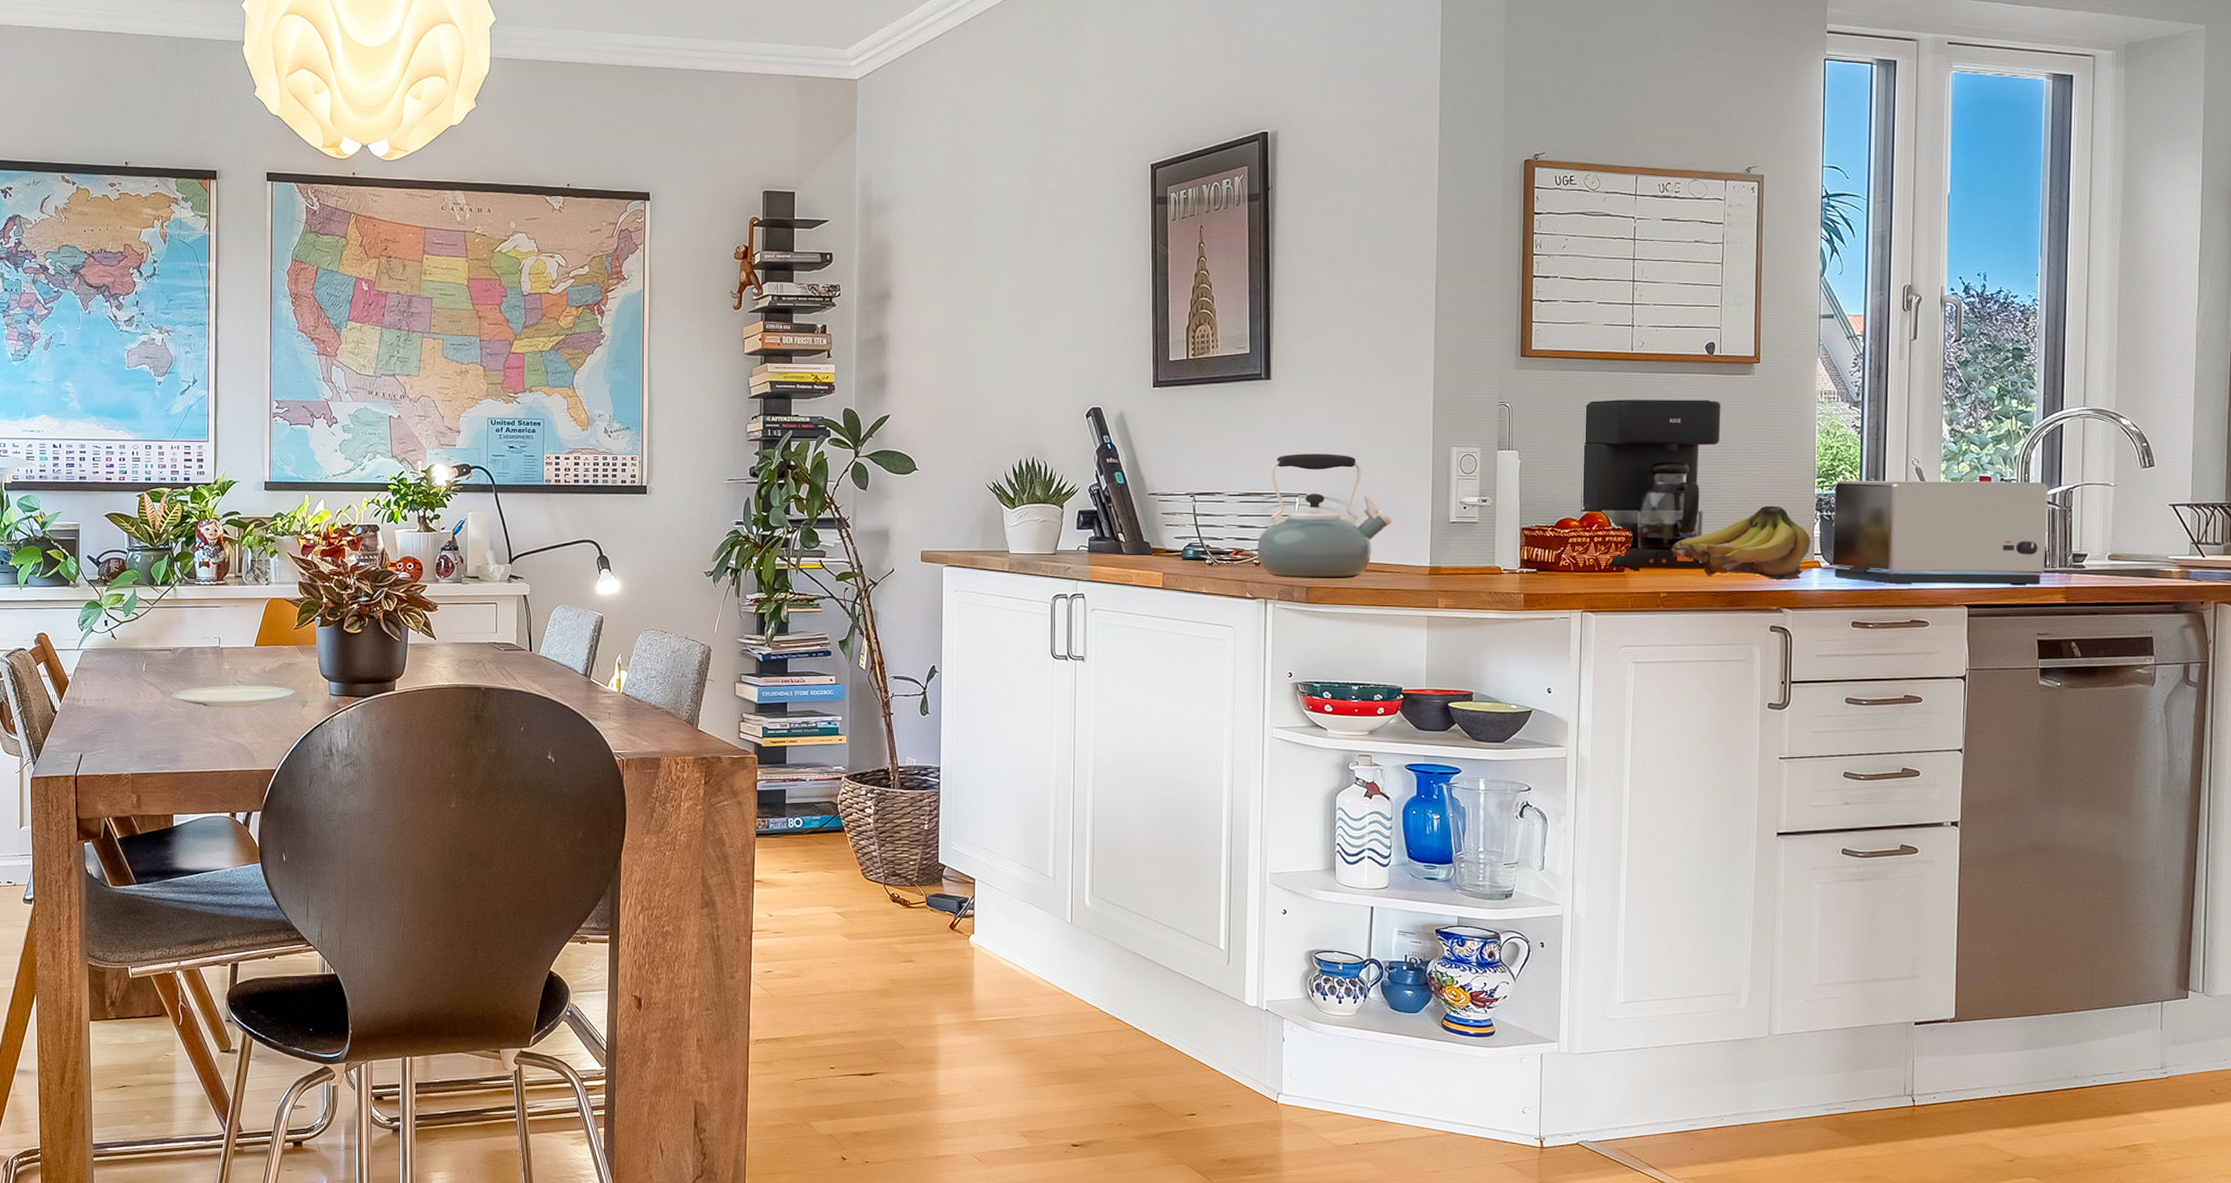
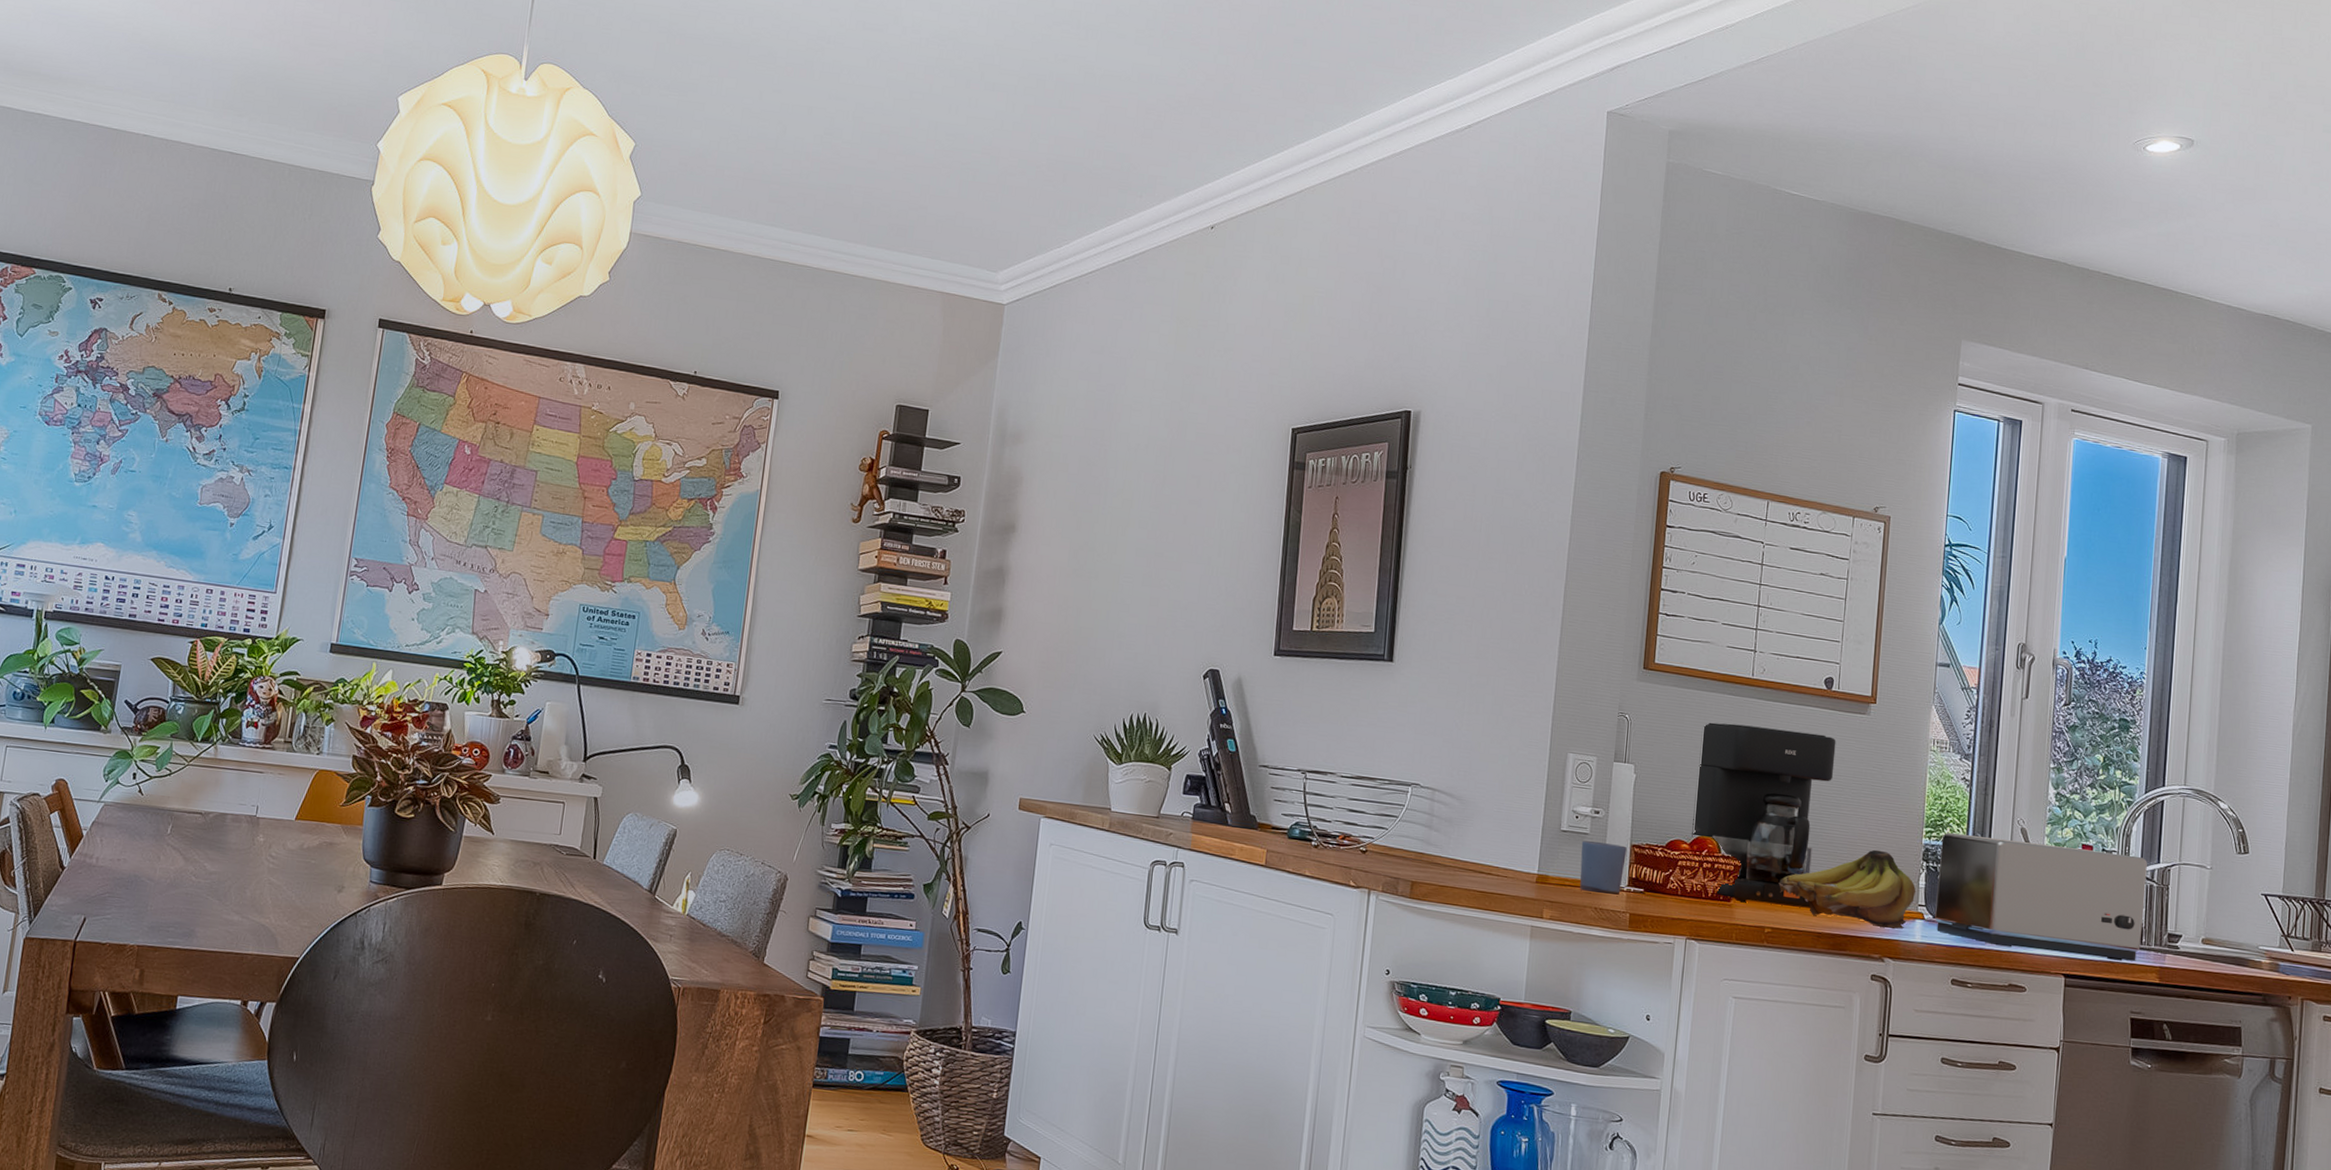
plate: present [171,685,296,708] -> none [195,858,333,887]
kettle: present [1257,454,1392,580] -> none [1364,741,1504,878]
mug: none [1471,529,1516,580] -> present [1580,841,1627,897]

